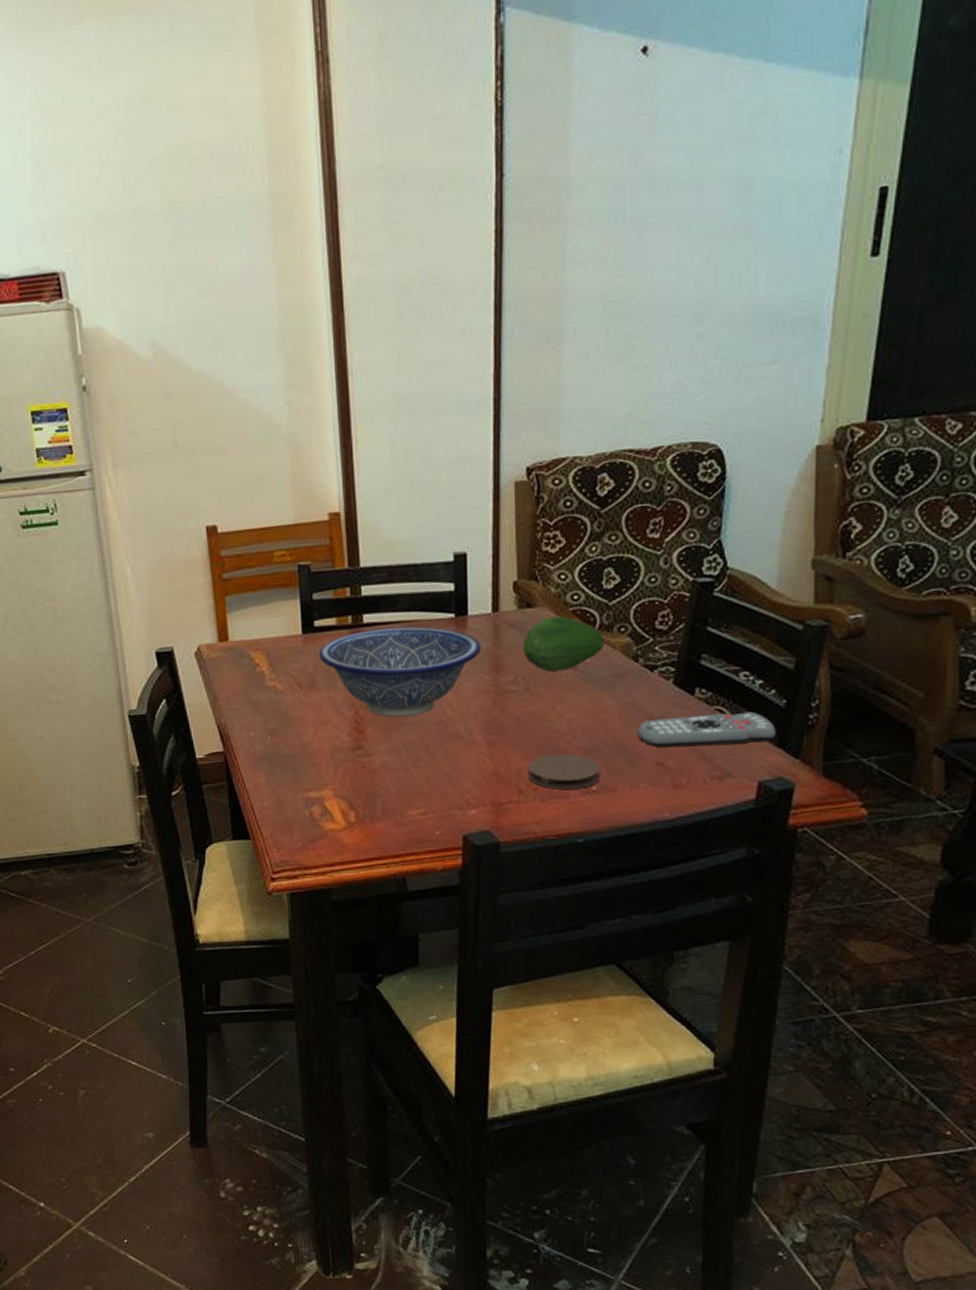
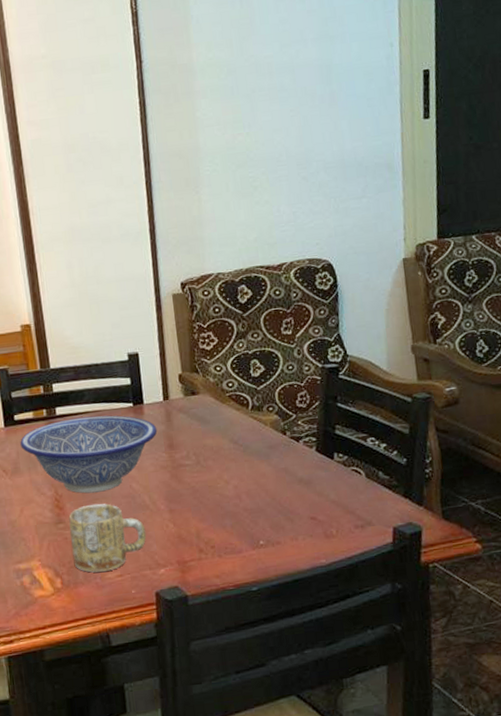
mug: none [369,729,458,808] -> present [69,503,147,573]
fruit: present [523,615,605,672] -> none [191,400,258,447]
coaster: present [527,753,600,789] -> none [205,515,266,546]
remote control: present [637,711,776,747] -> none [291,470,402,504]

